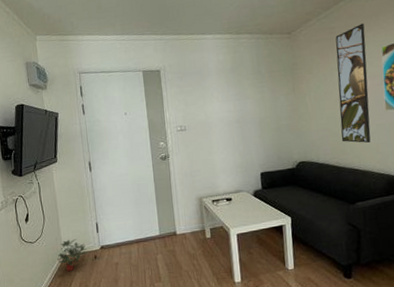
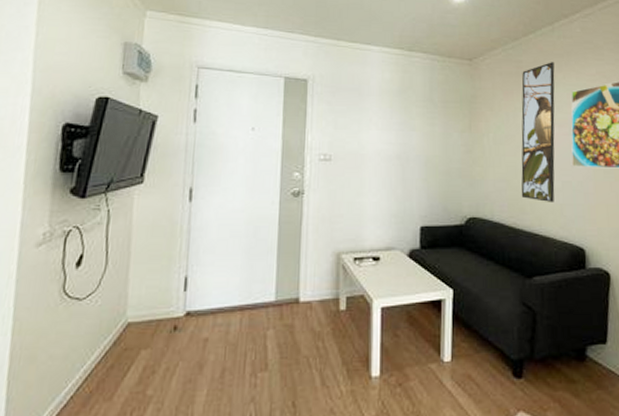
potted plant: present [57,239,89,272] -> none [115,299,166,348]

